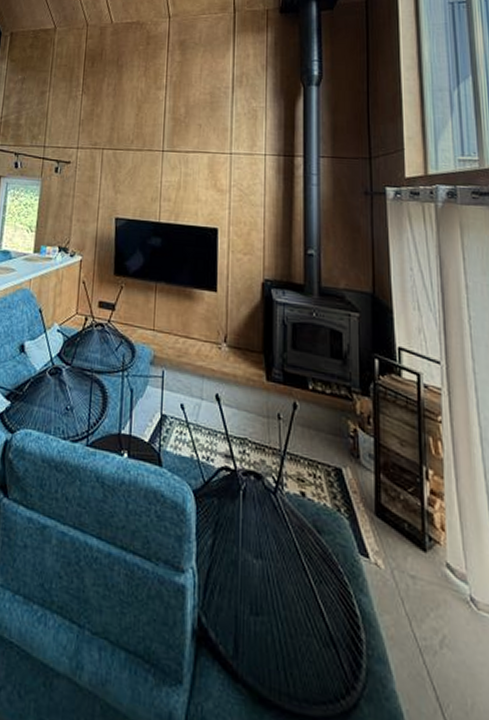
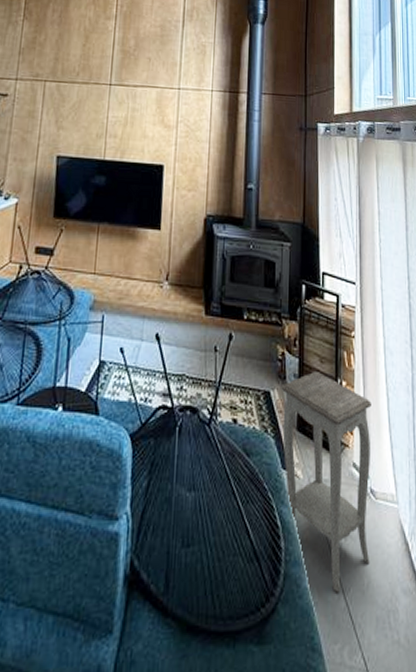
accent table: none [354,453,474,706] -> present [281,370,371,593]

